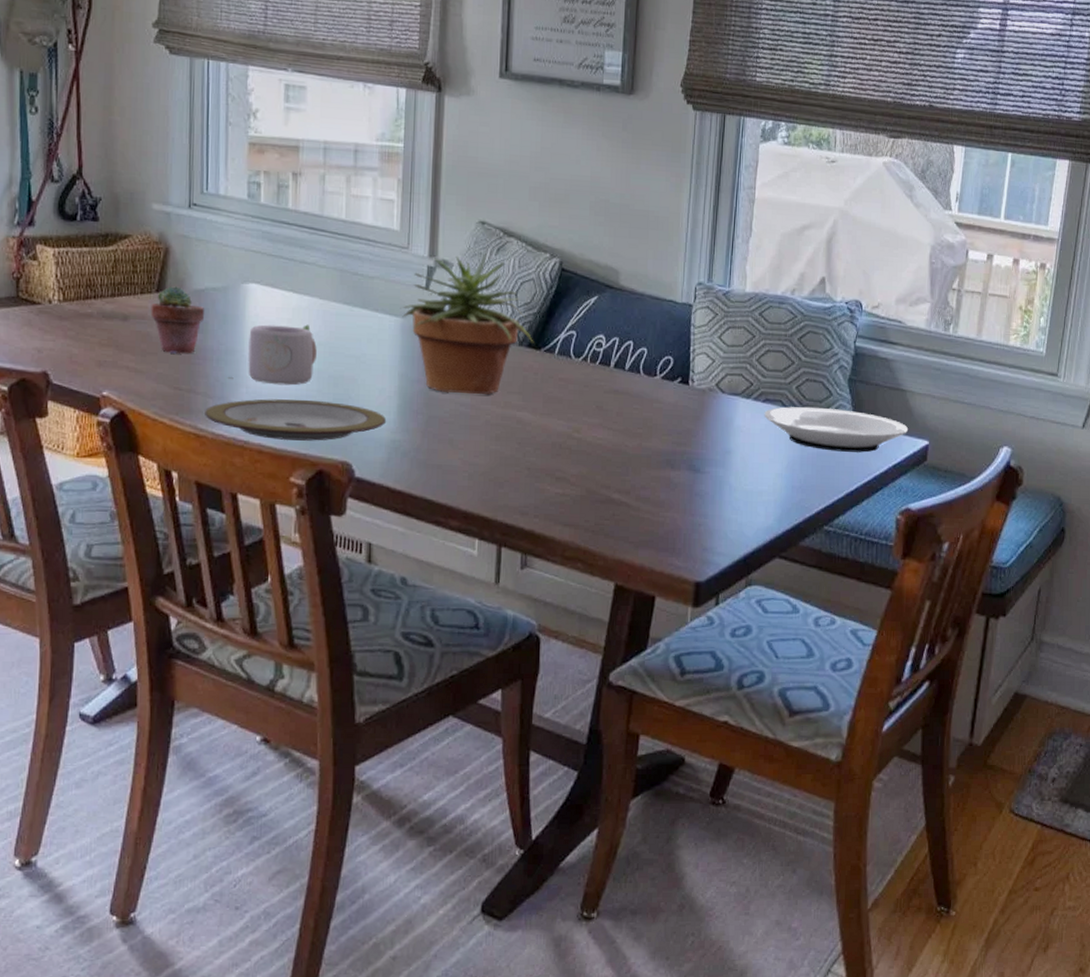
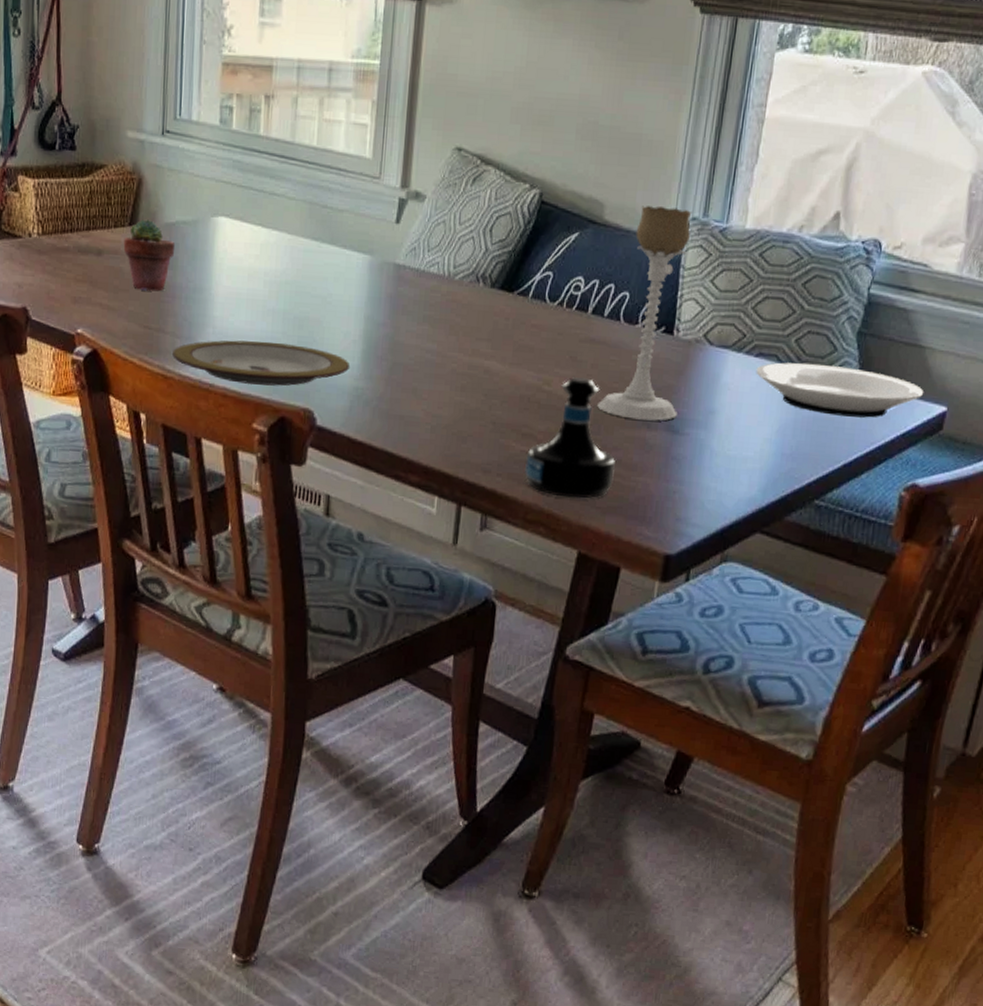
mug: present [228,324,317,386] -> none [196,261,283,327]
potted plant: present [400,253,533,395] -> none [368,184,506,341]
tequila bottle: none [561,425,645,535] -> present [525,377,616,499]
candle holder: none [624,272,698,462] -> present [597,205,692,421]

